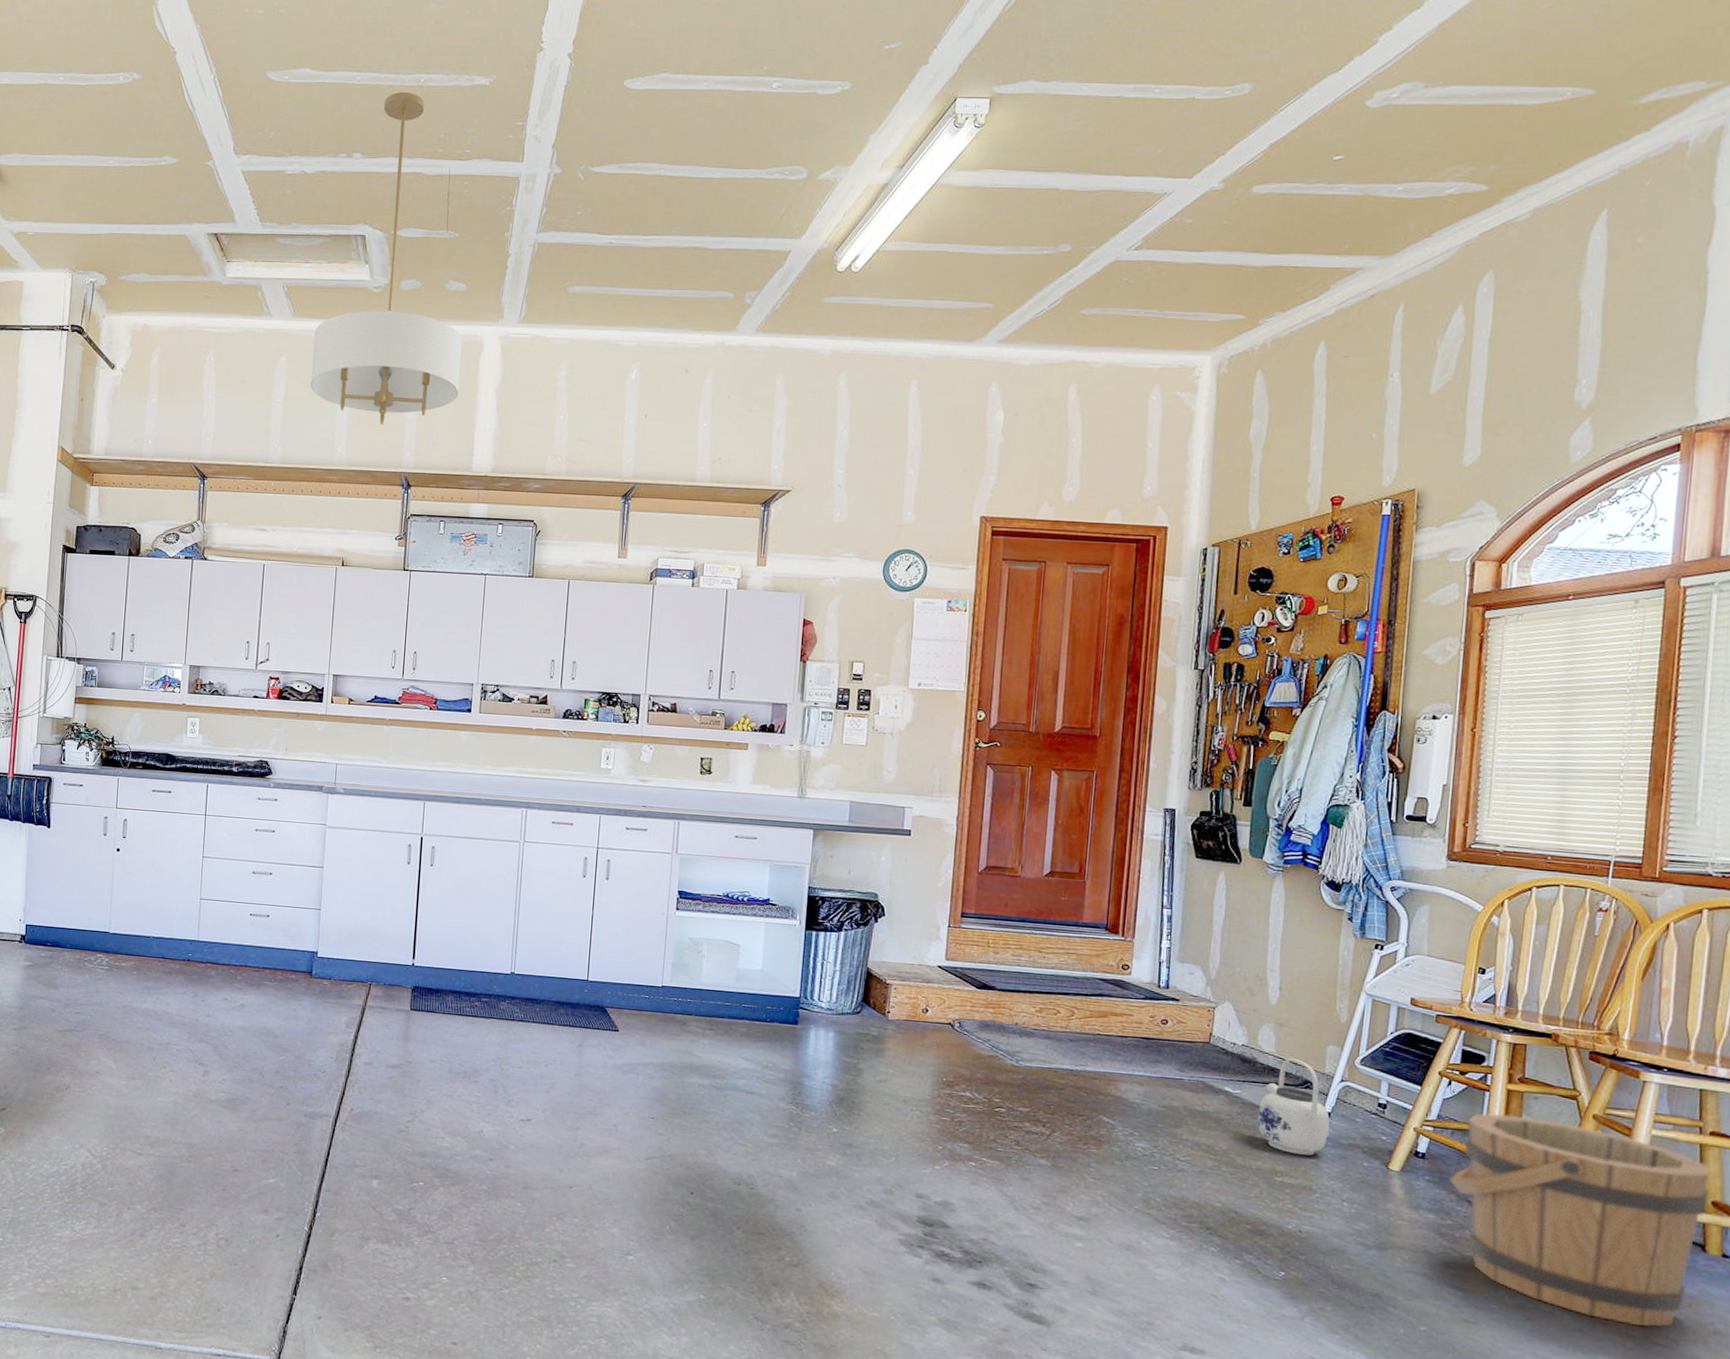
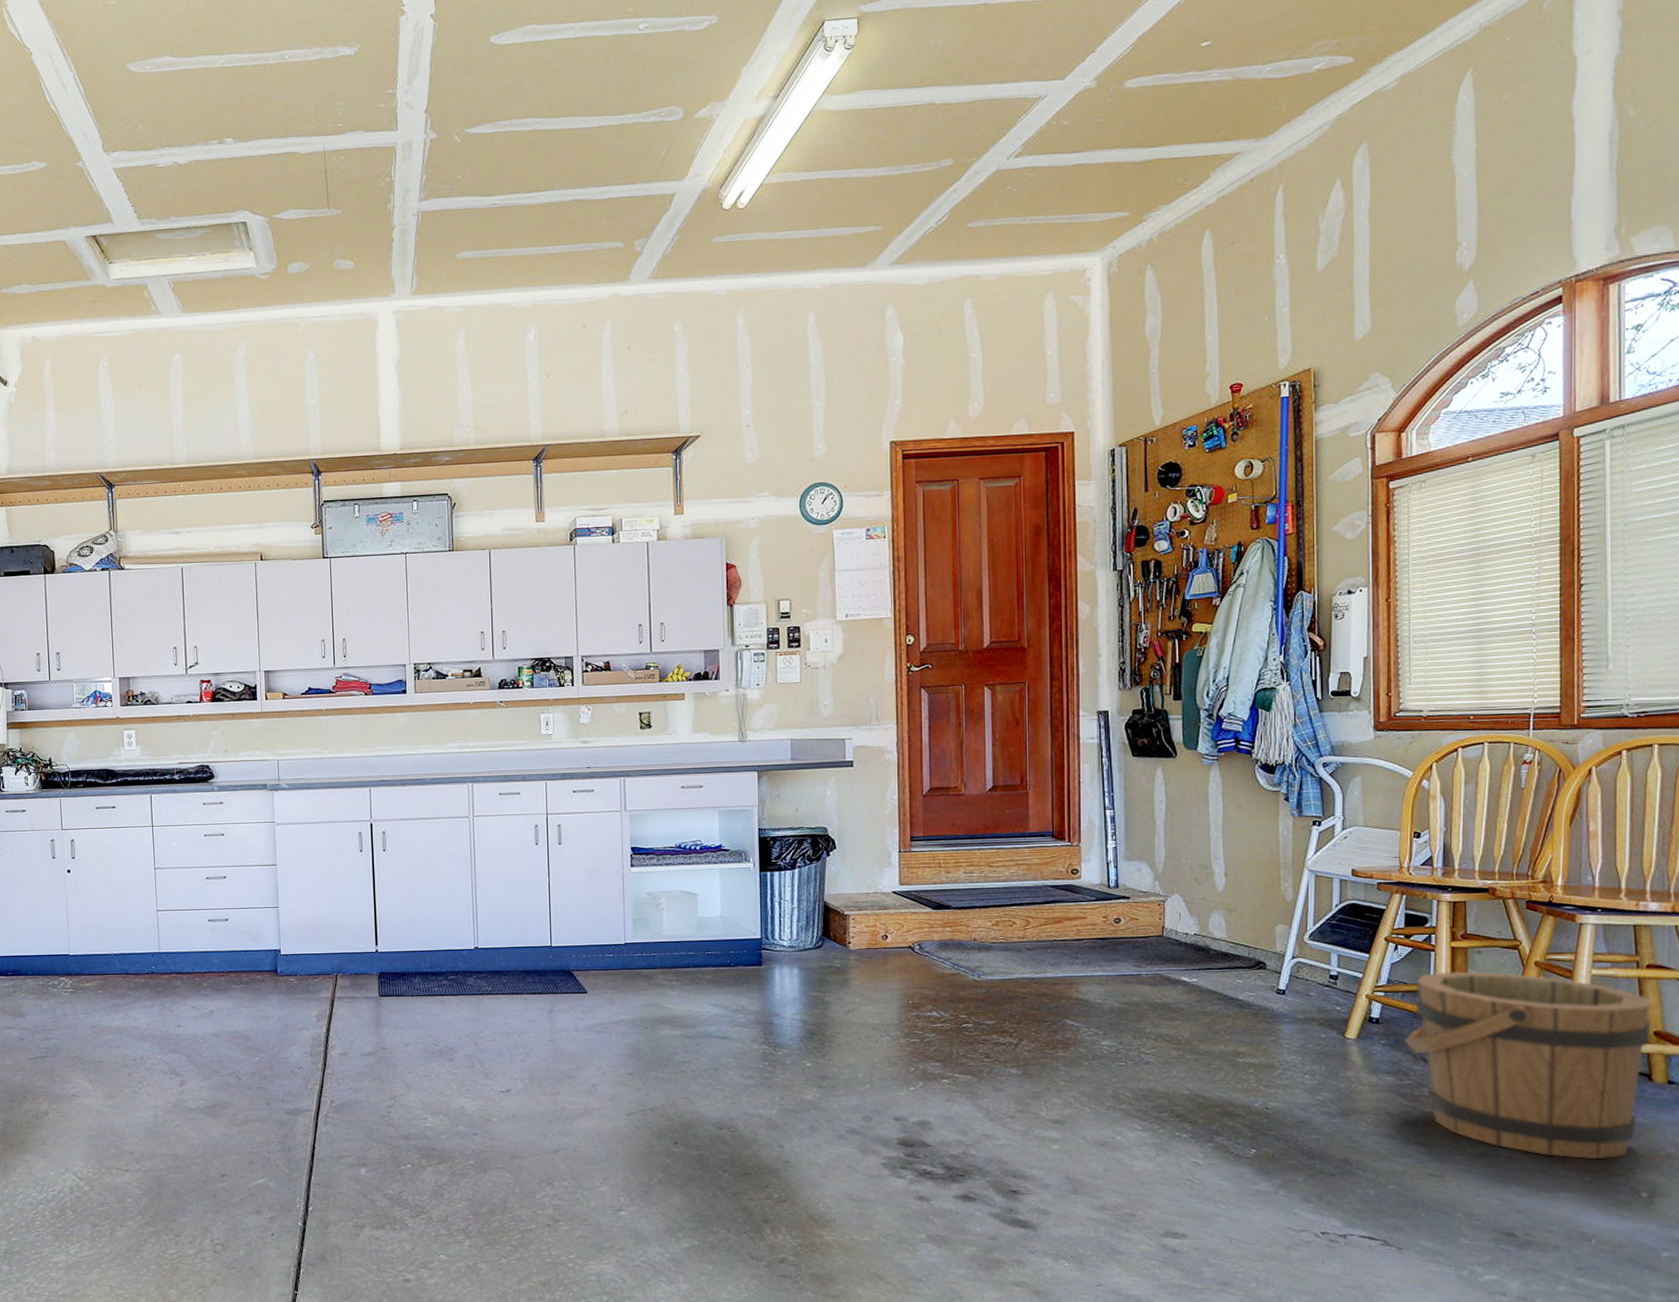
light fixture: present [311,91,462,425] -> none [206,70,358,413]
teapot: present [1257,1057,1330,1156] -> none [1216,941,1286,1034]

